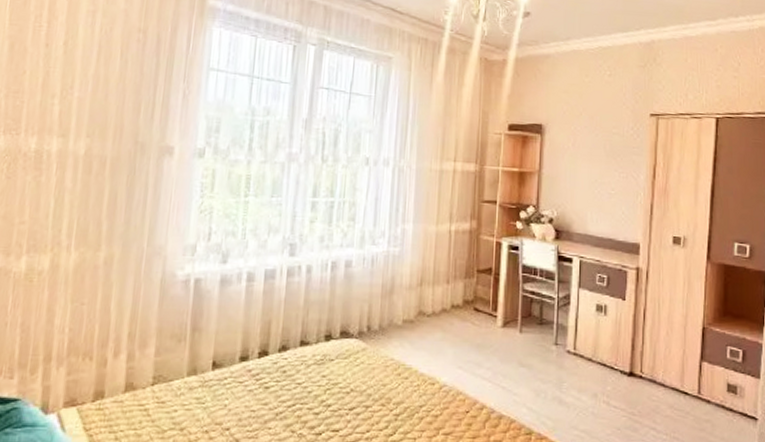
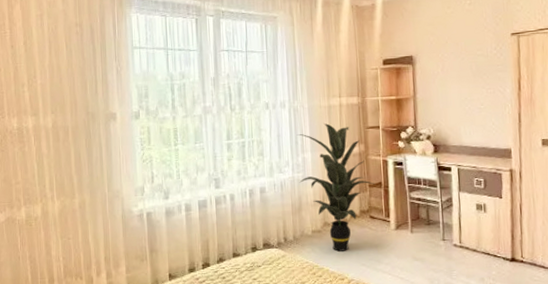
indoor plant: none [395,191,485,349] -> present [296,123,375,252]

